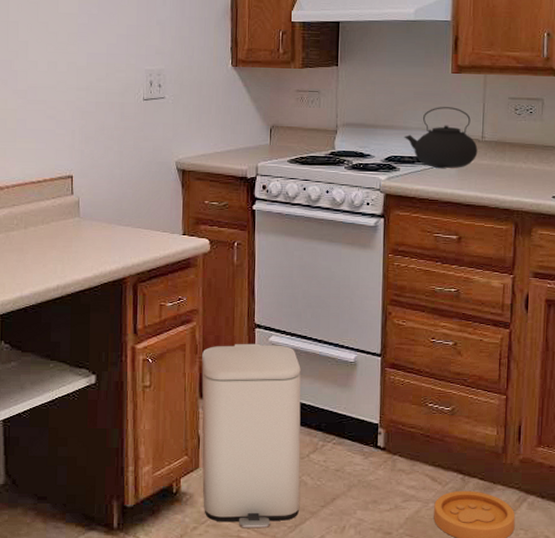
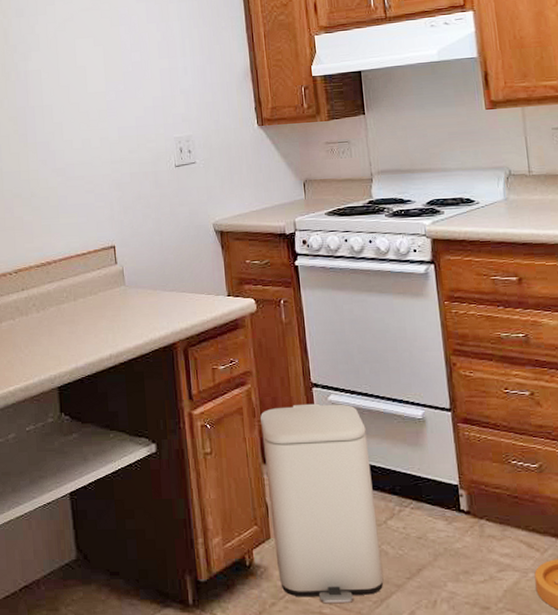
teakettle: present [404,107,478,169] -> none [444,144,527,209]

